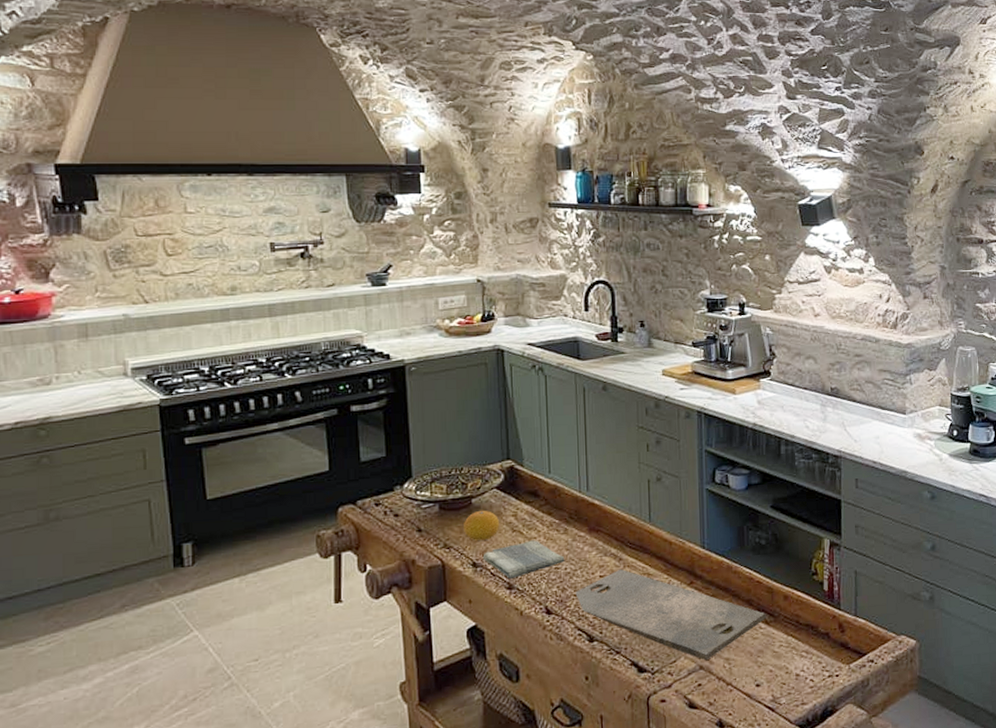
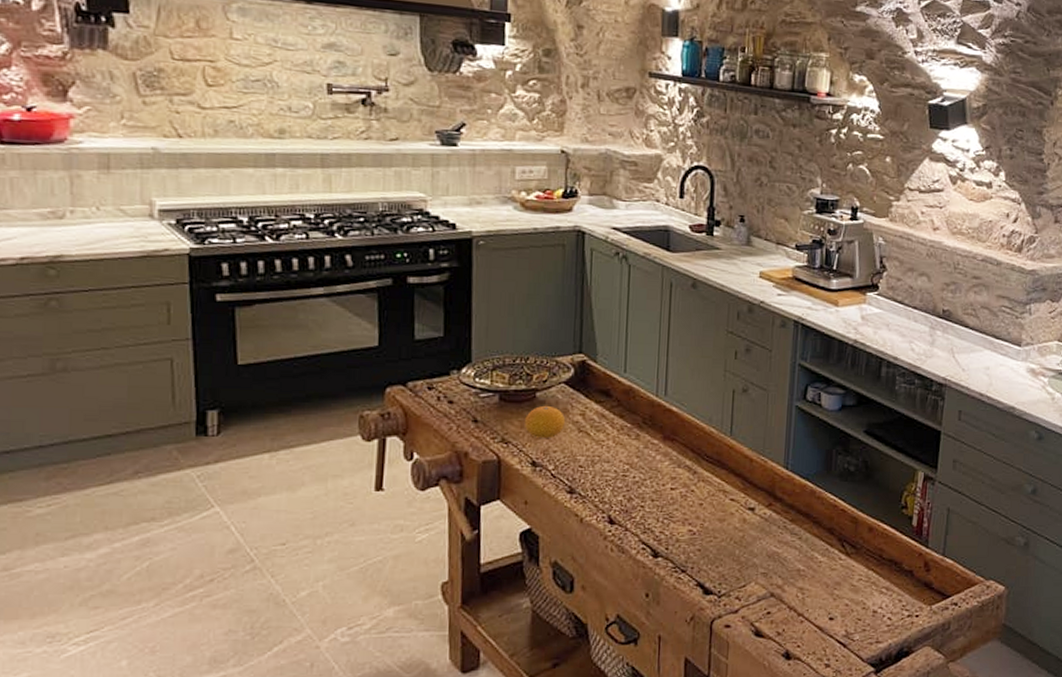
dish towel: present [483,540,565,579] -> none [544,443,634,482]
cutting board: present [575,568,766,661] -> none [642,482,847,589]

